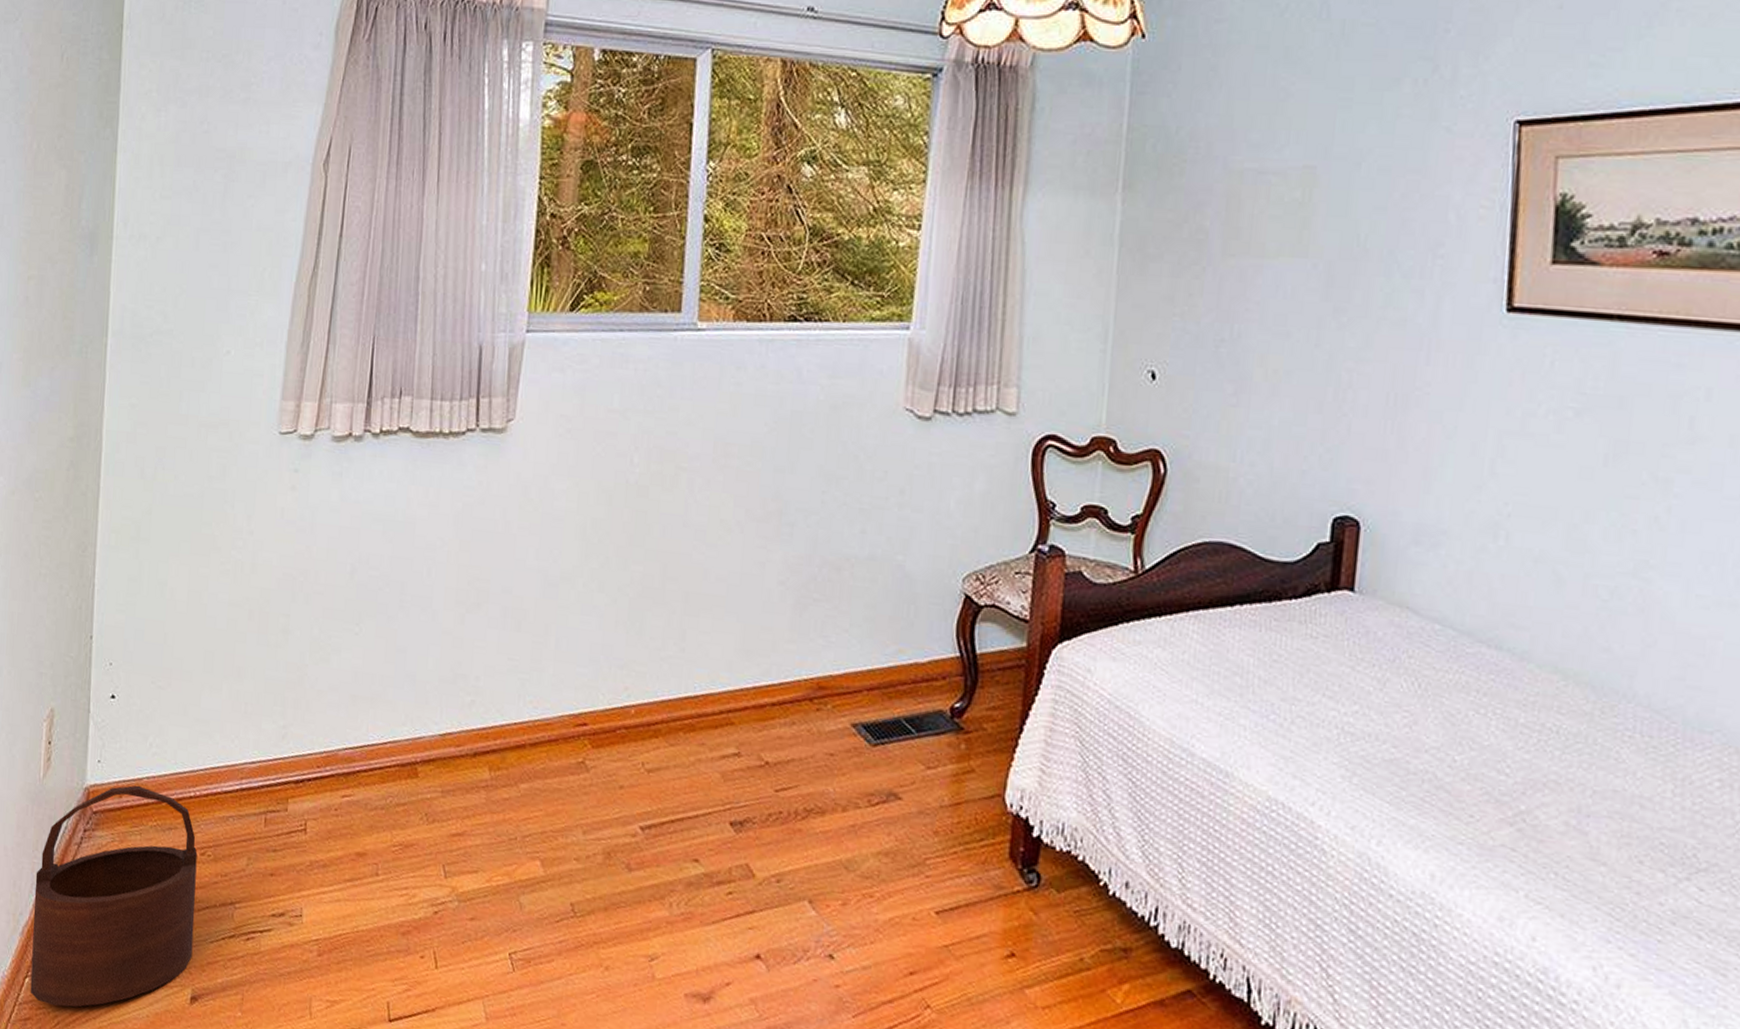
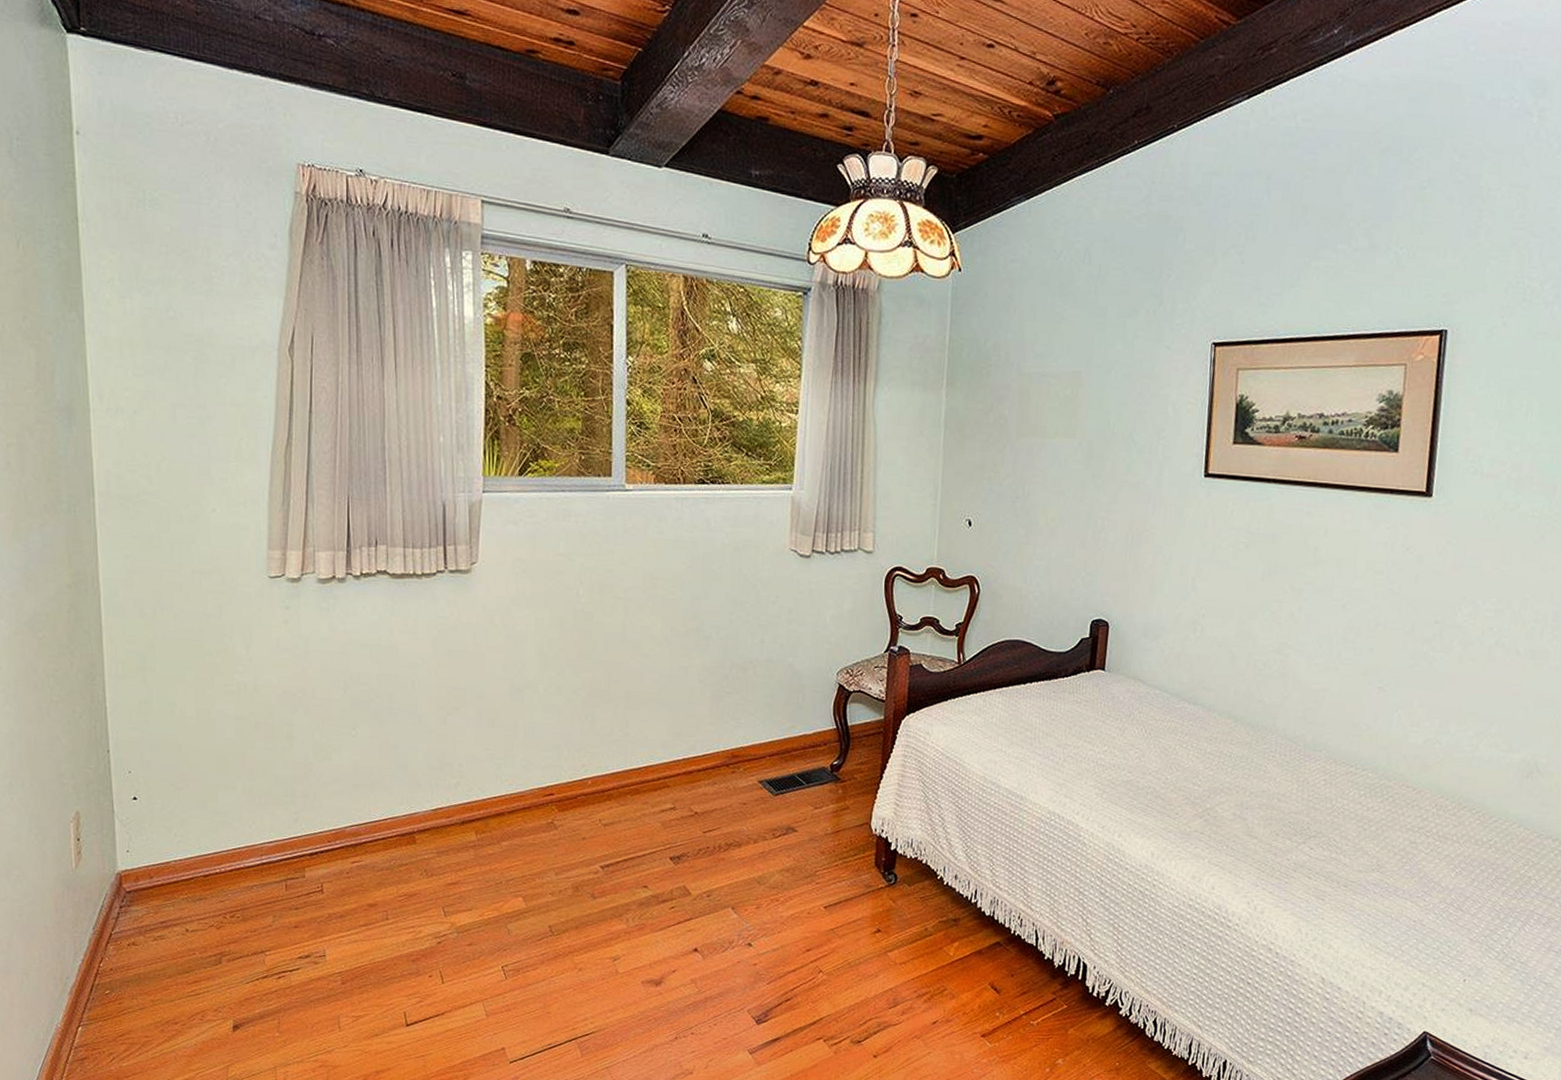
wooden bucket: present [30,785,198,1007] -> none [78,867,231,1046]

